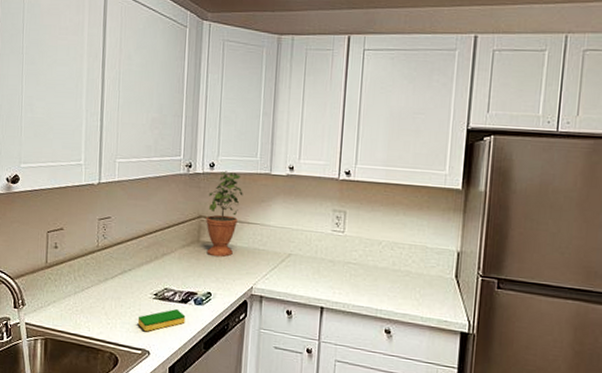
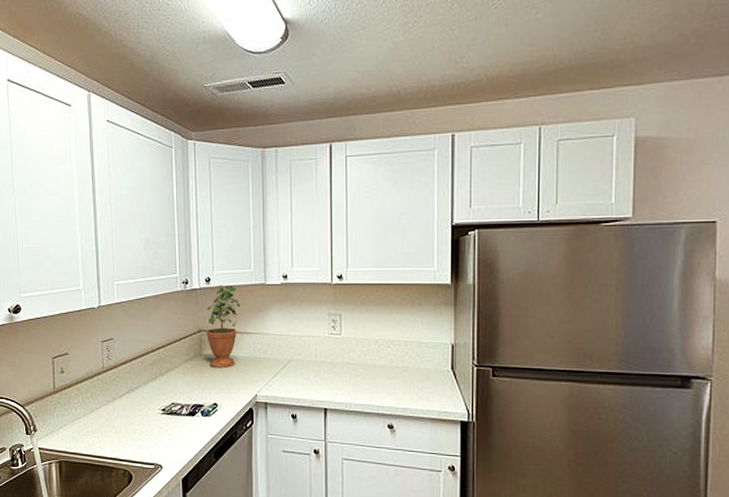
dish sponge: present [137,309,186,332] -> none [148,422,194,447]

